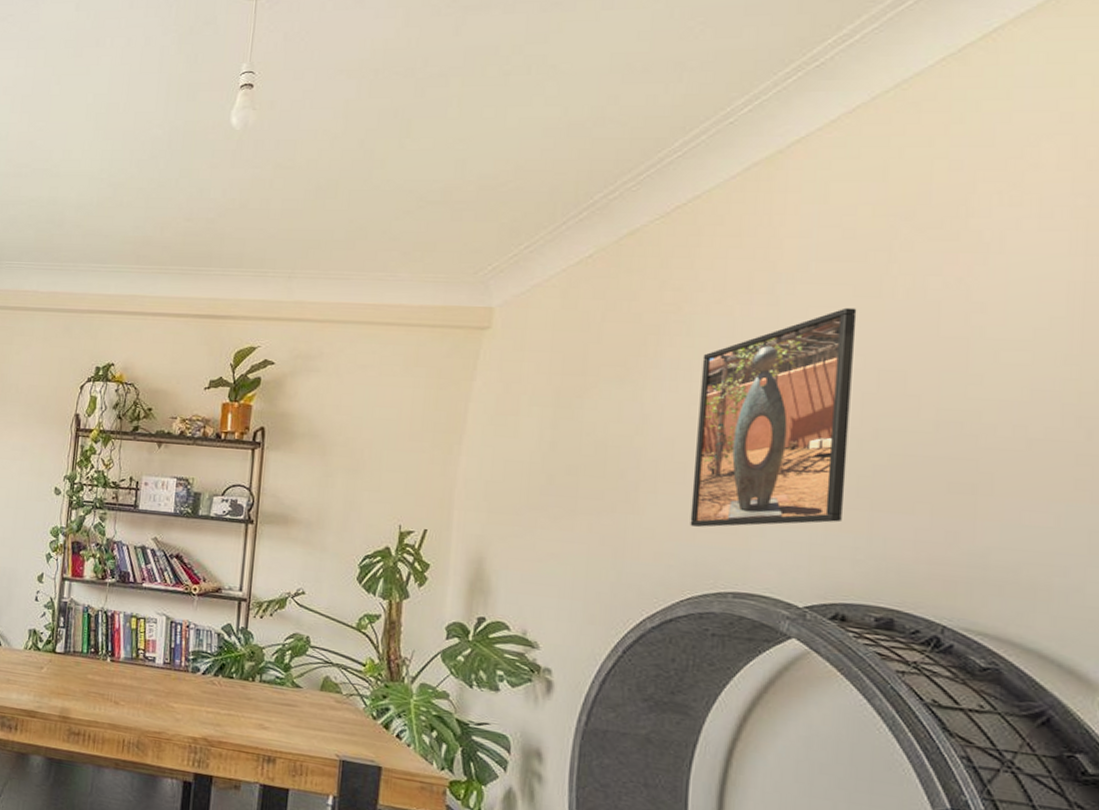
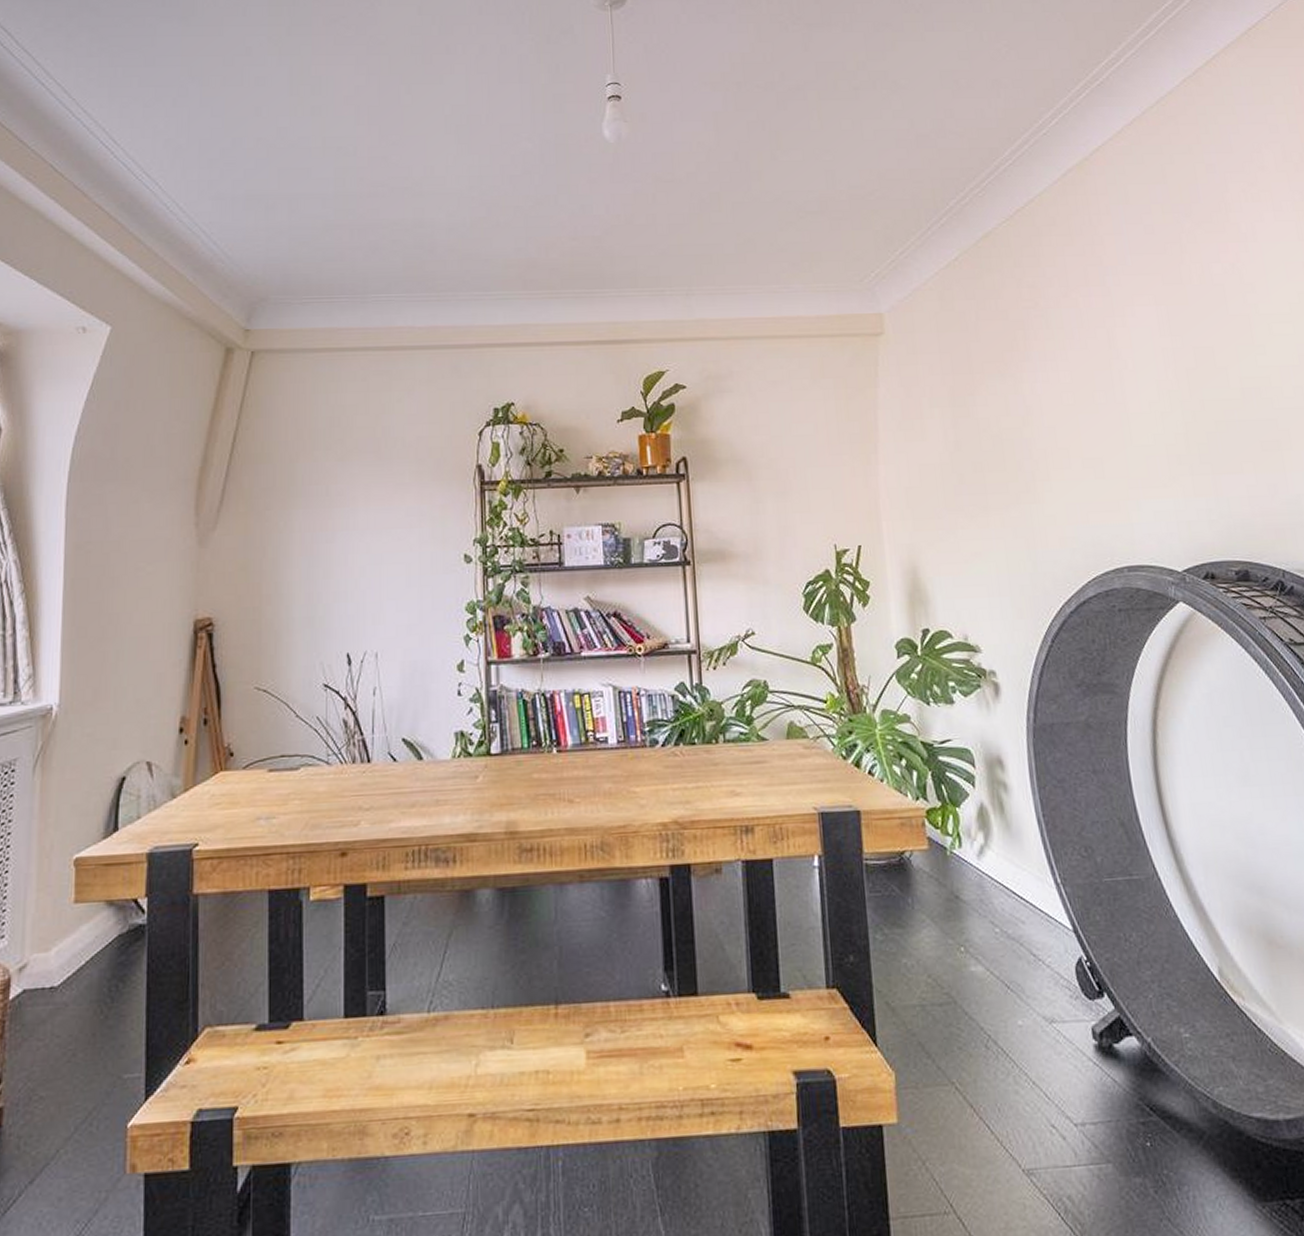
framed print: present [690,307,857,527] -> none [1062,294,1194,508]

